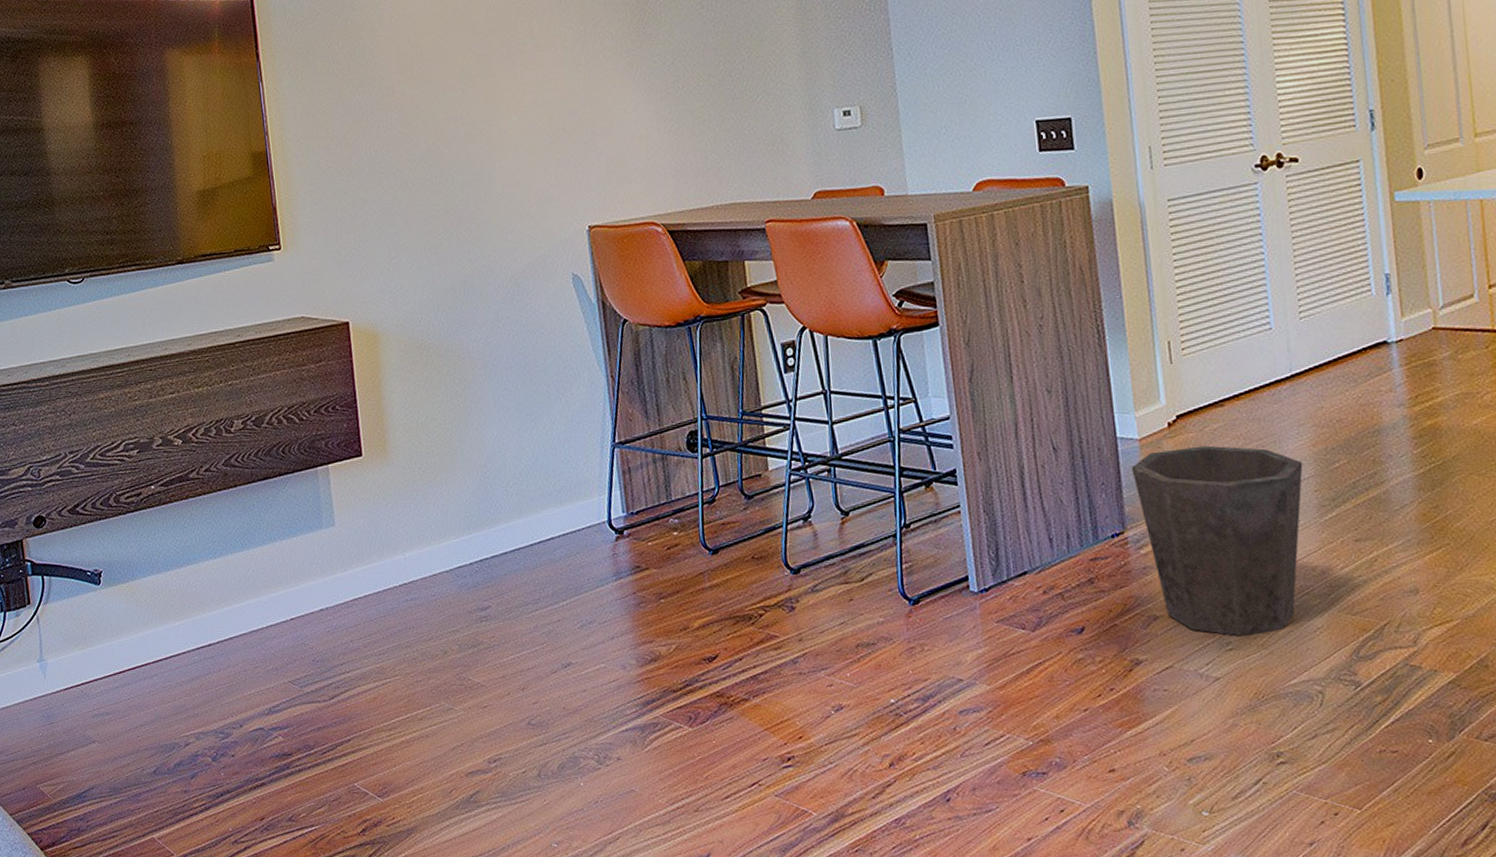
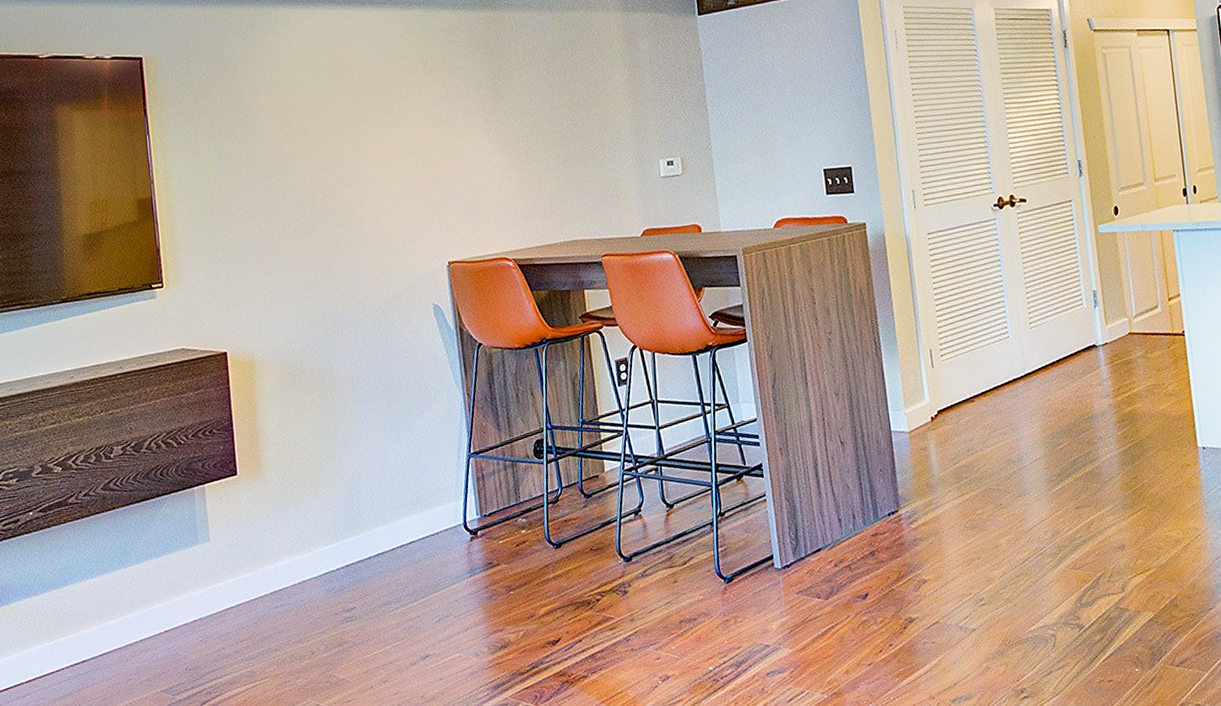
waste bin: present [1131,445,1303,636] -> none [903,435,1036,593]

